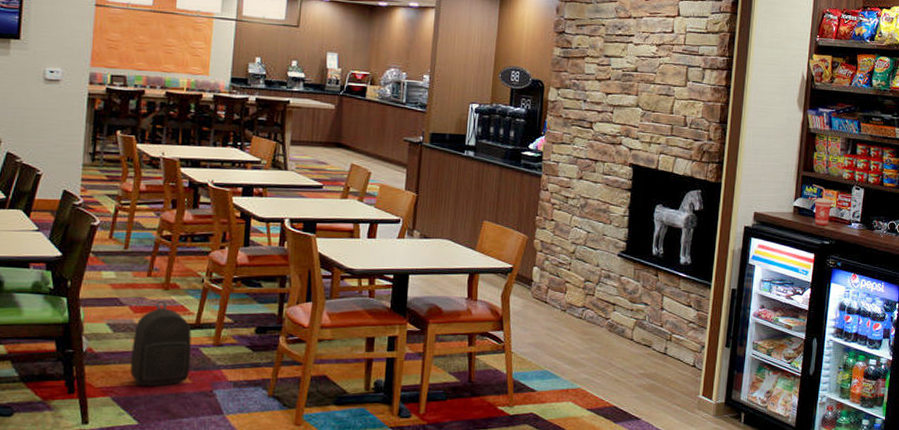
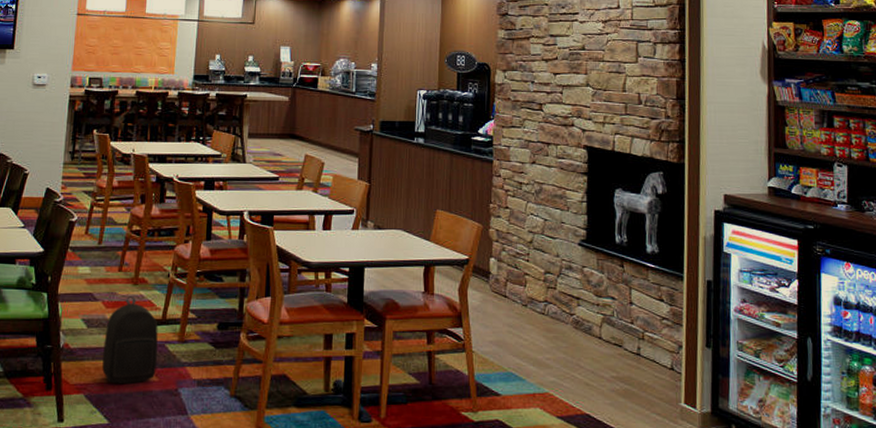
beverage cup: present [813,184,833,226] -> none [788,162,813,208]

